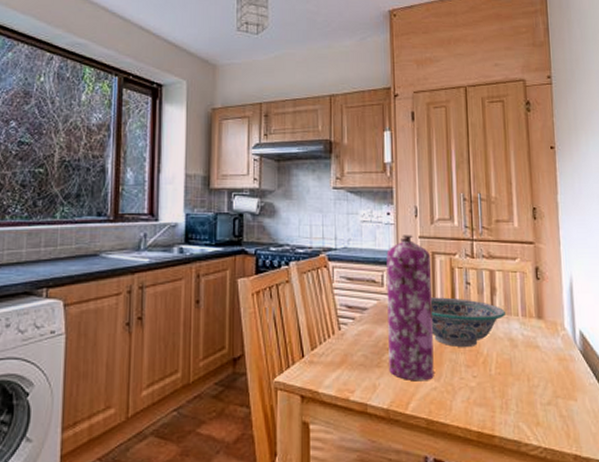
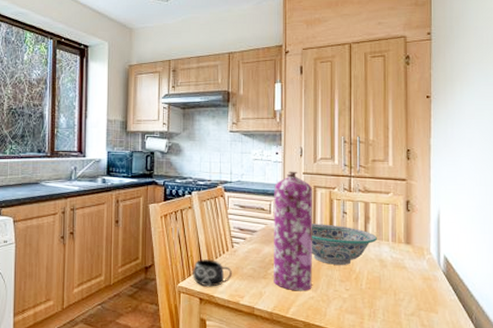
mug: none [292,346,340,381] -> present [193,259,232,287]

